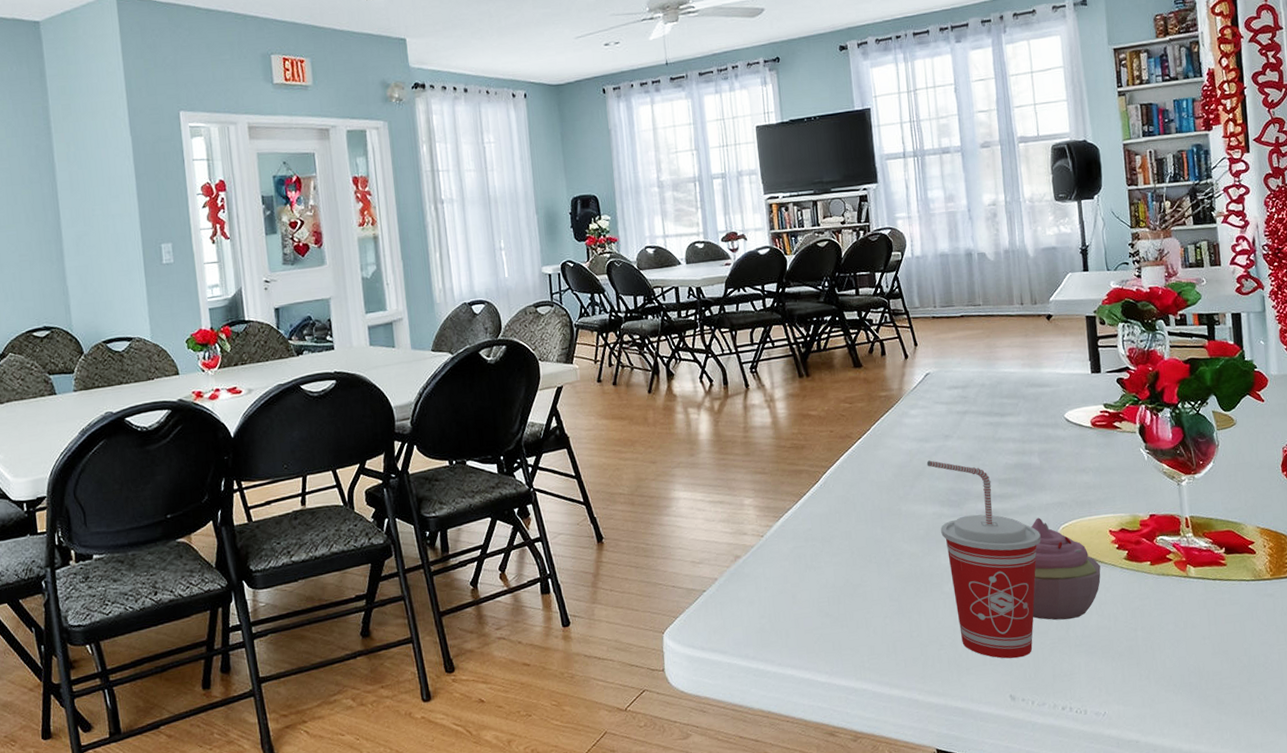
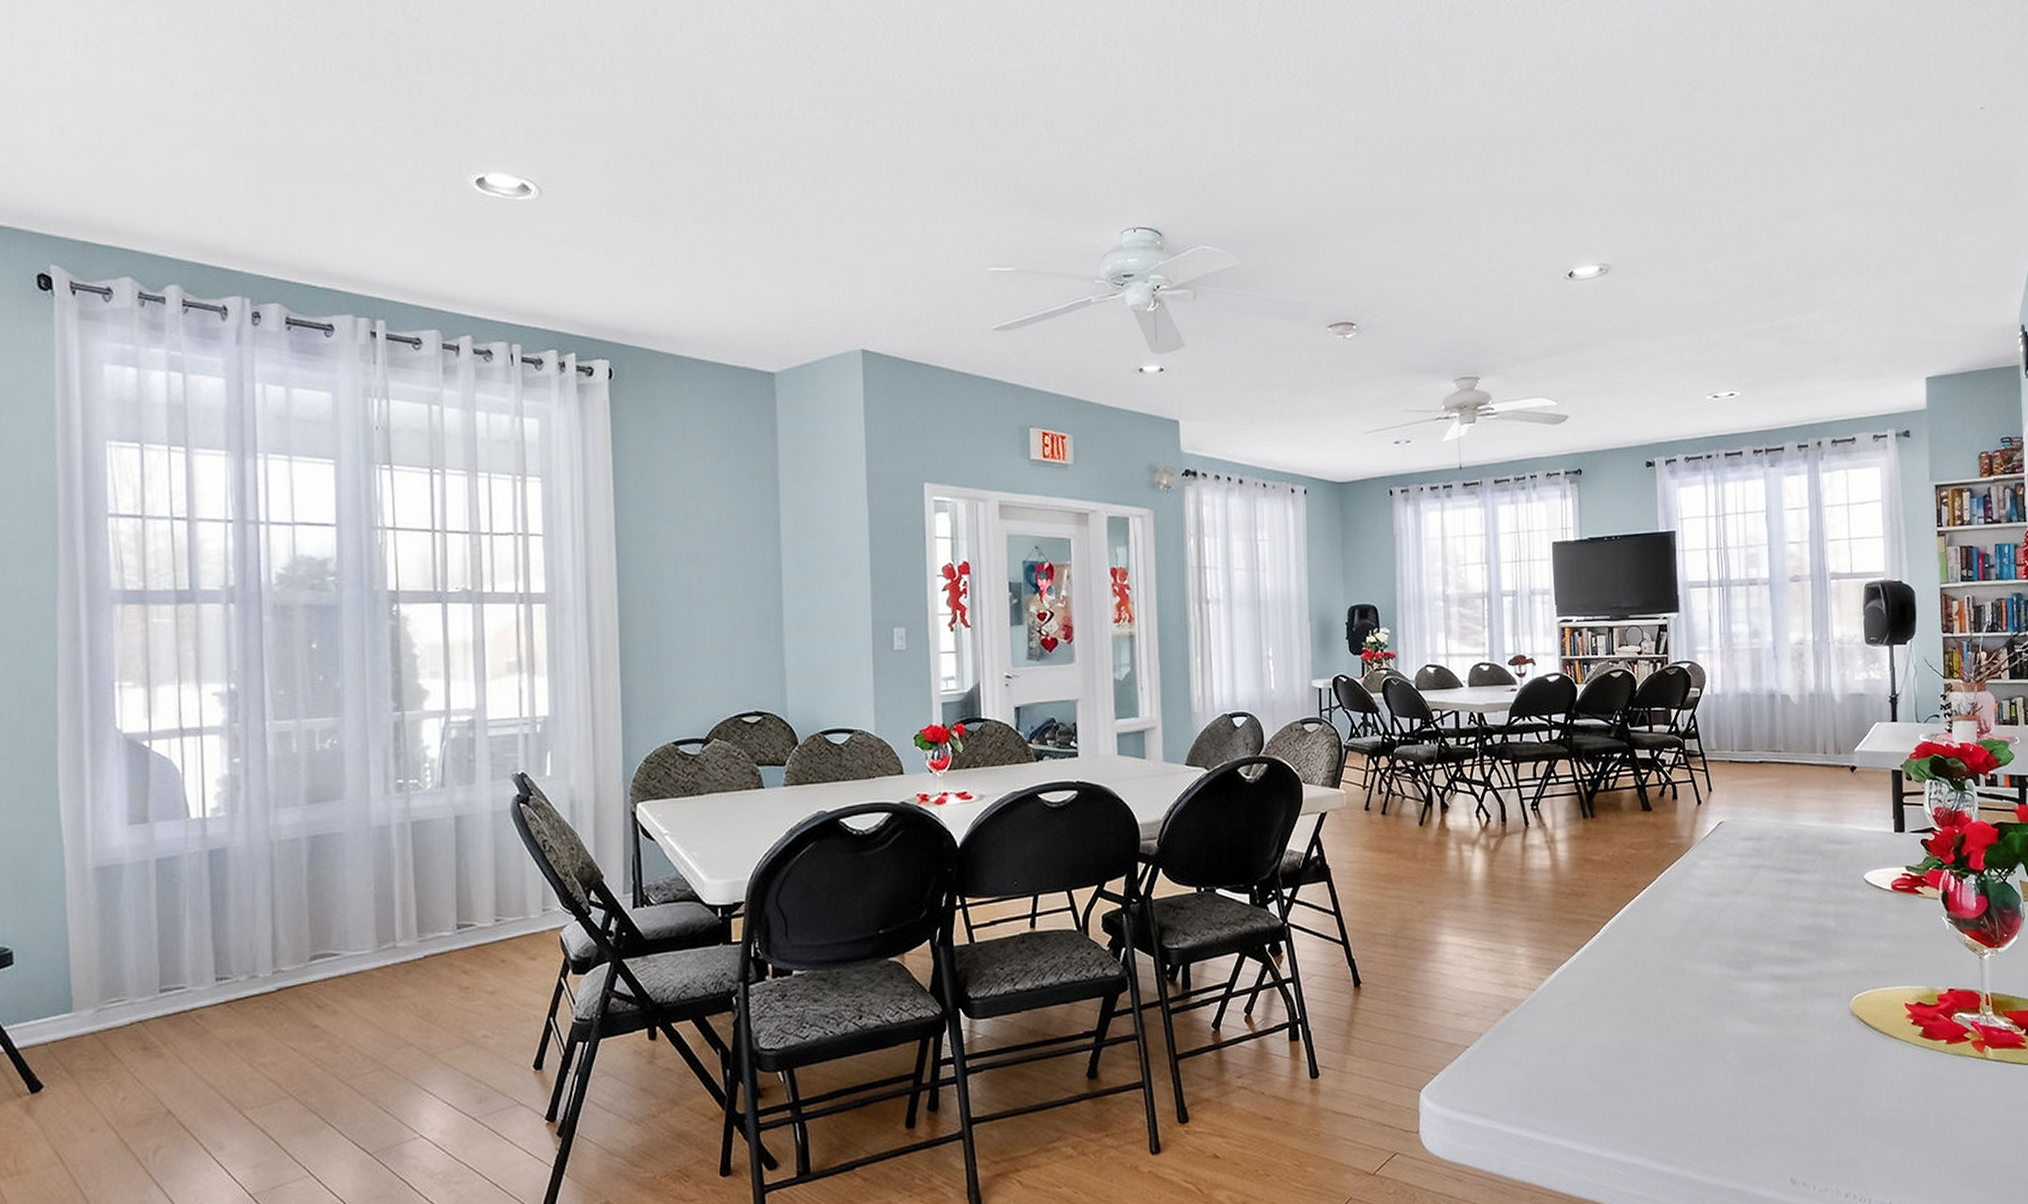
beverage cup: present [926,460,1041,659] -> none [1714,917,1832,1139]
cupcake: present [1031,517,1101,621] -> none [1819,985,1894,1099]

